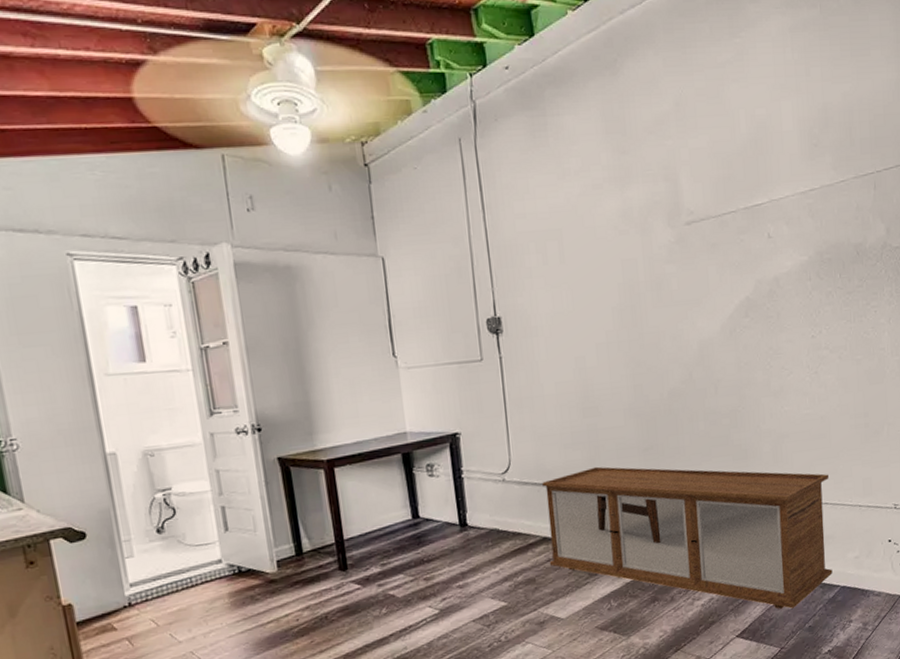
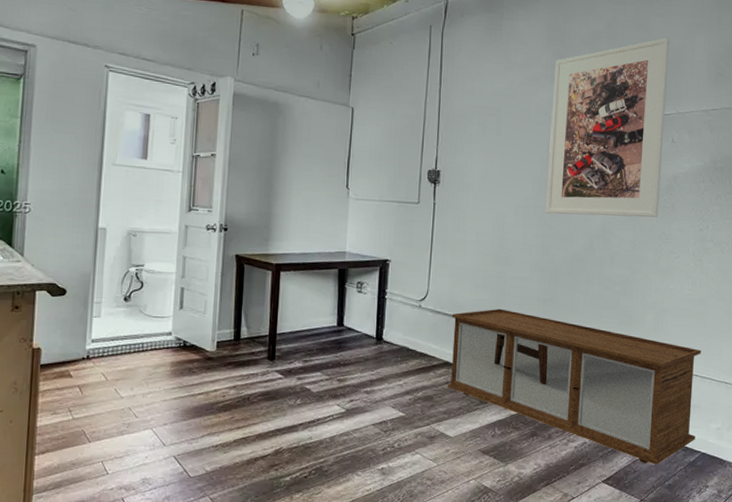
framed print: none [618,108,763,348] -> present [545,37,670,217]

